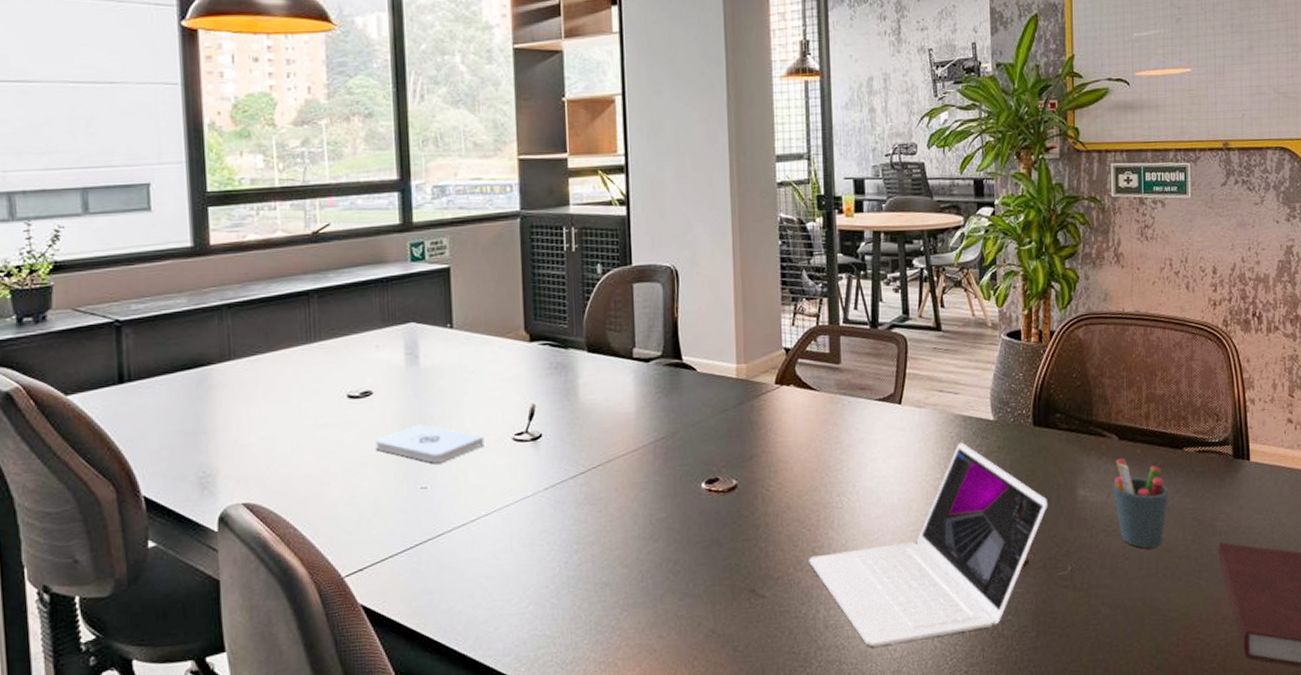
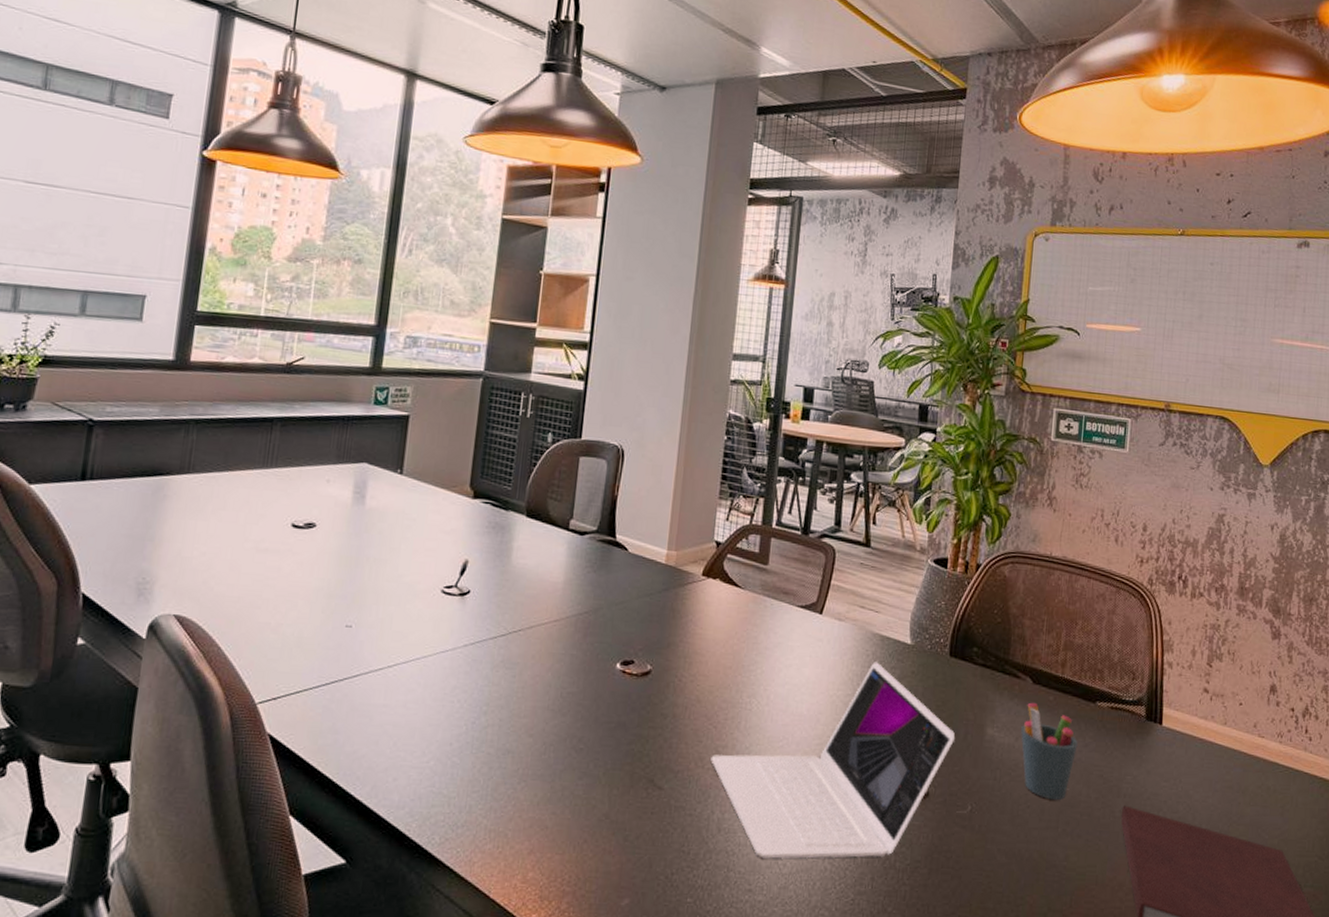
notepad: present [374,423,485,463] -> none [309,562,415,604]

